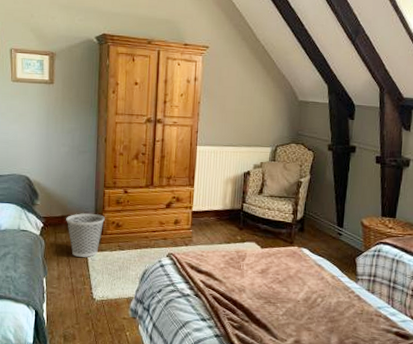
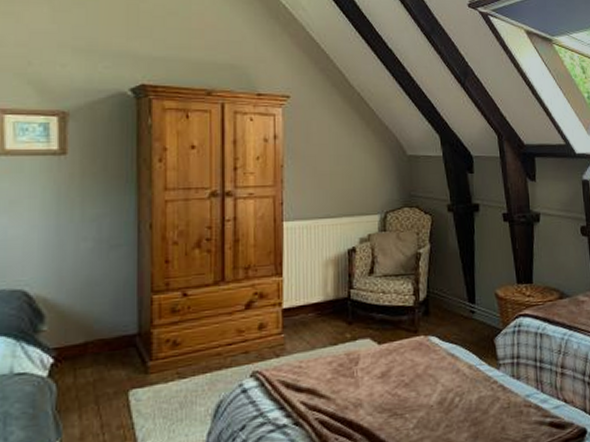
wastebasket: present [66,213,105,257] -> none [92,332,154,400]

